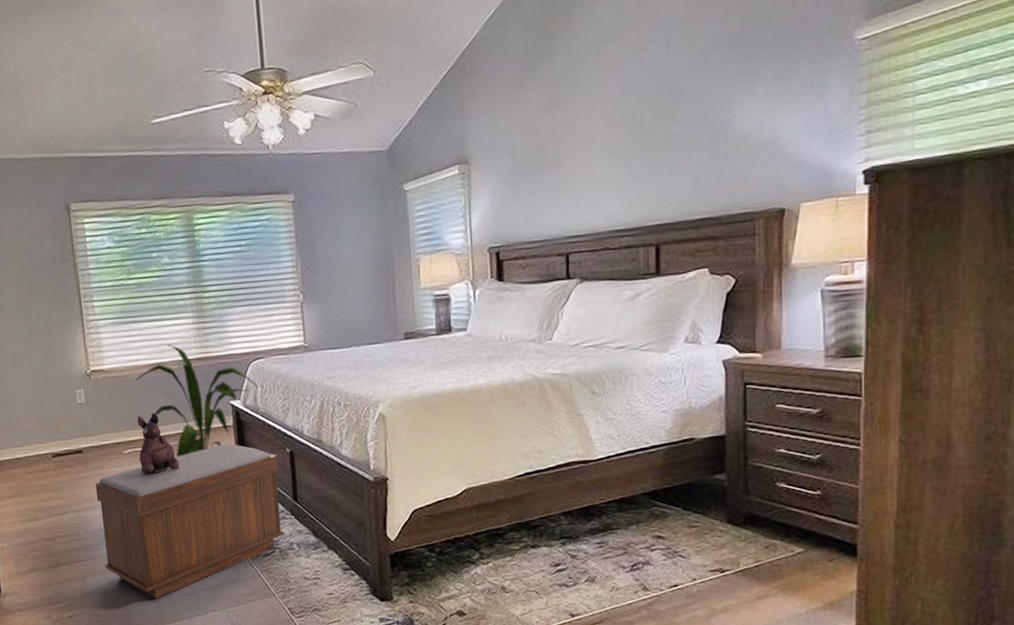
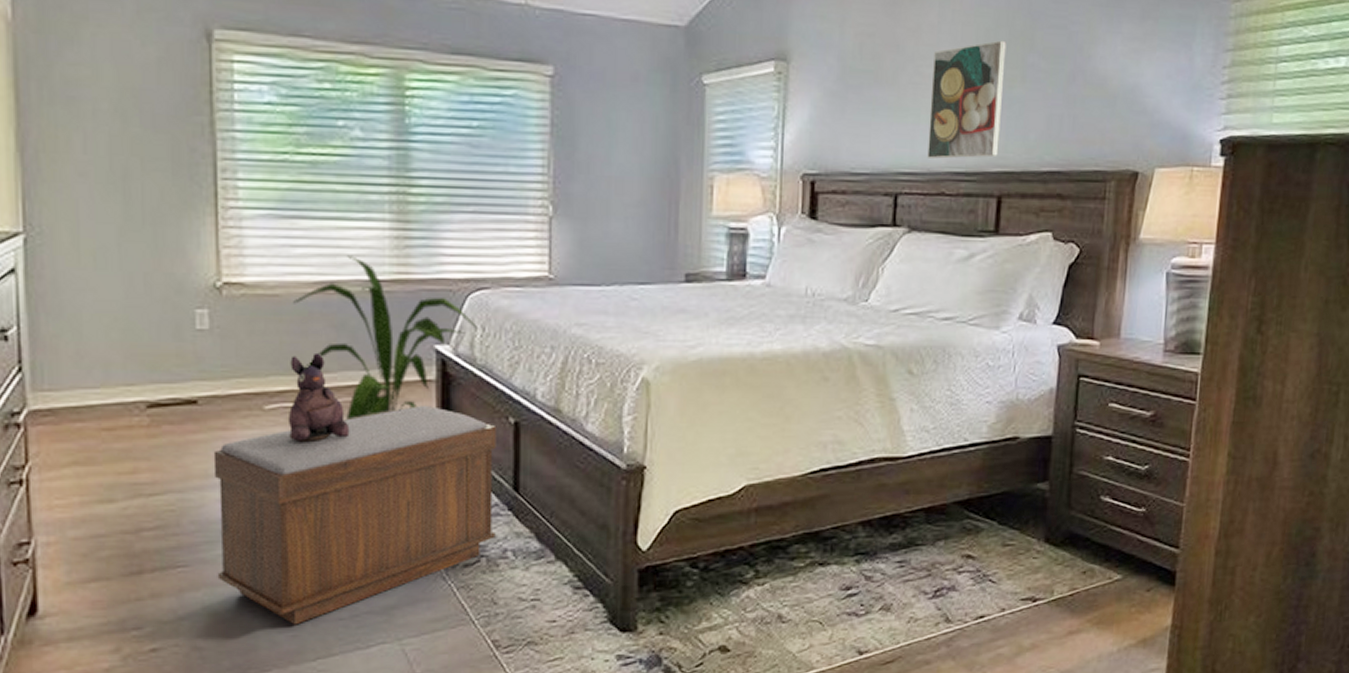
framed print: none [589,119,653,222] -> present [927,40,1007,159]

